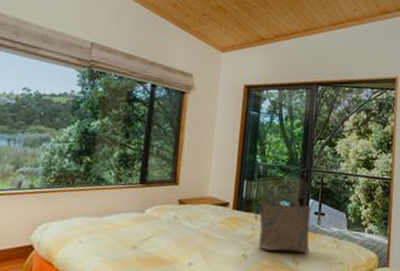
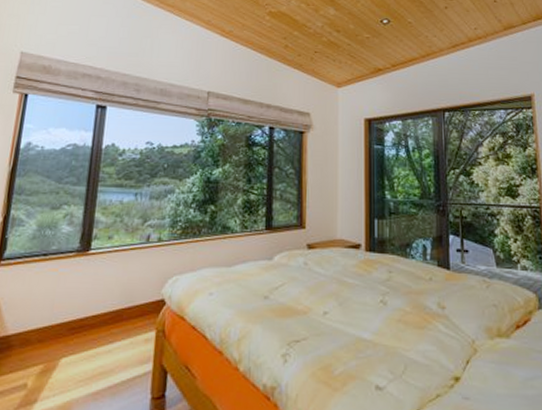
tote bag: present [254,184,311,253] -> none [389,220,456,295]

